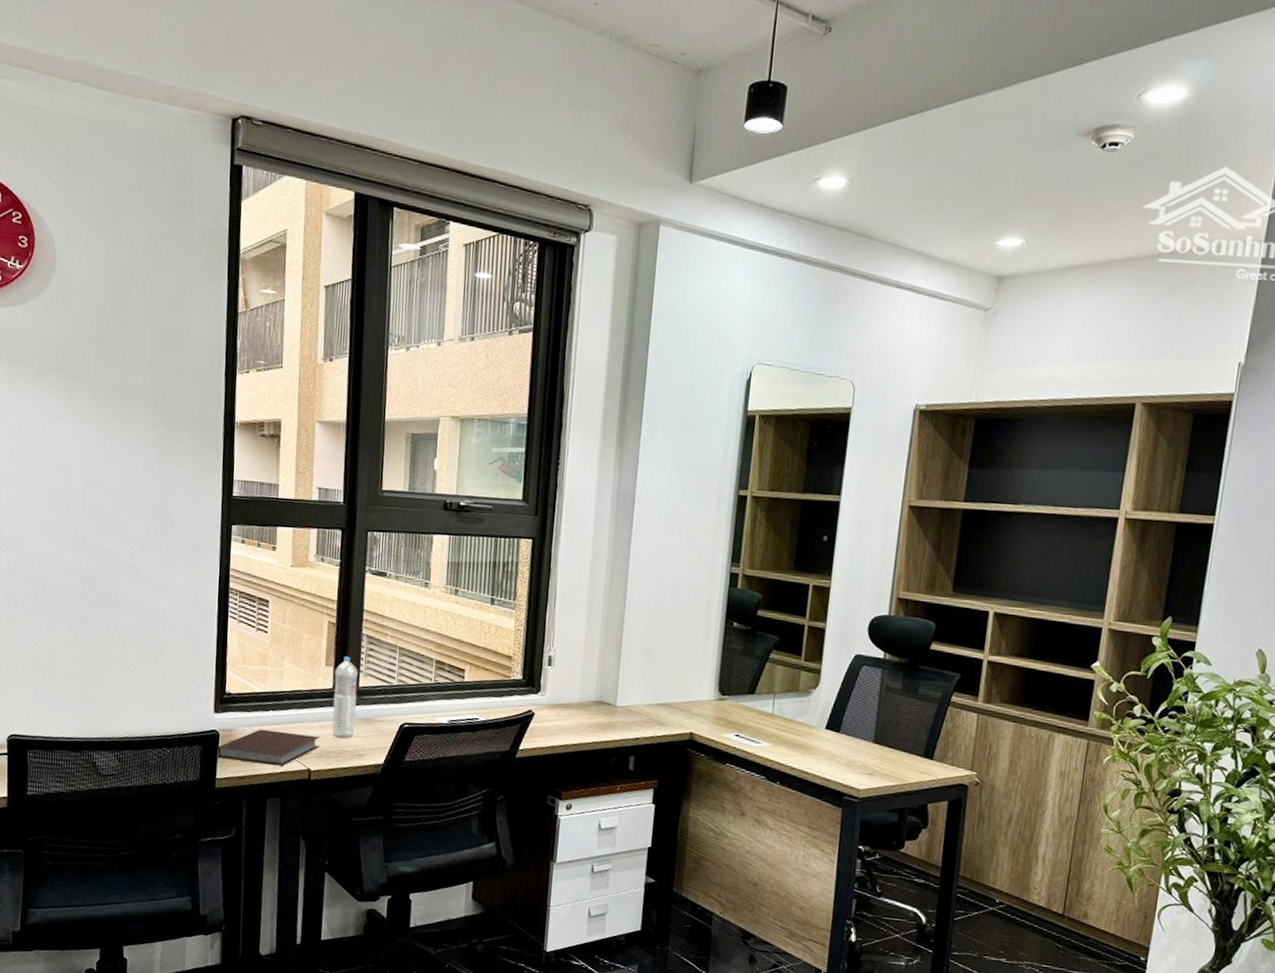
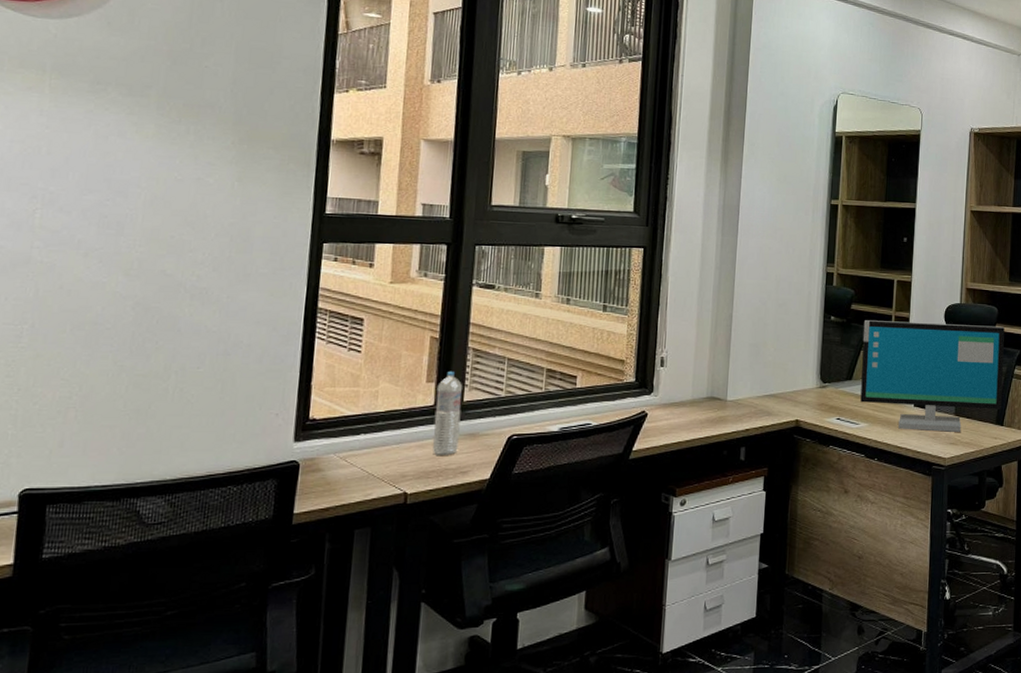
notebook: present [216,729,320,766] -> none [294,455,419,493]
computer monitor: none [763,629,943,762] -> present [860,320,1005,432]

